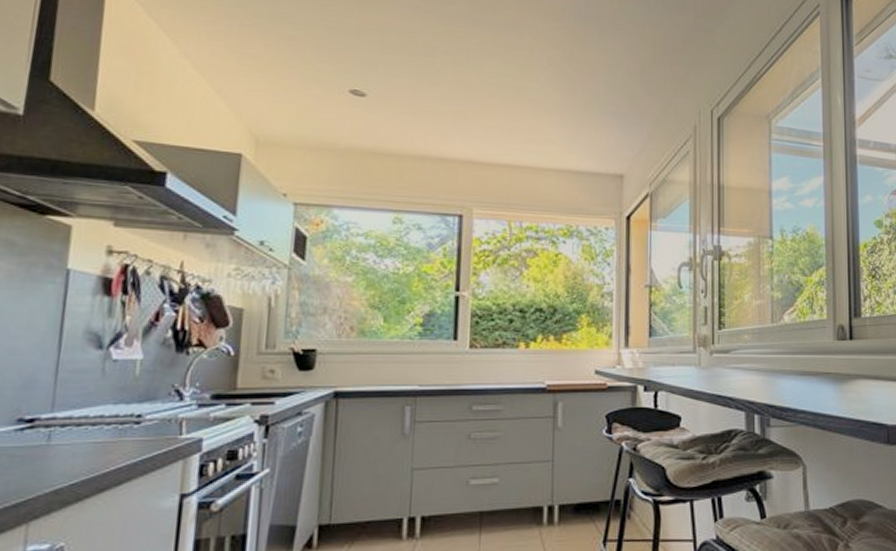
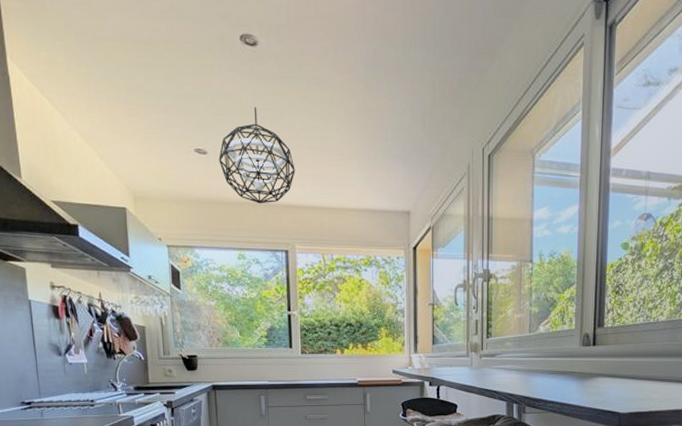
pendant light: none [380,48,481,158] -> present [219,107,295,204]

